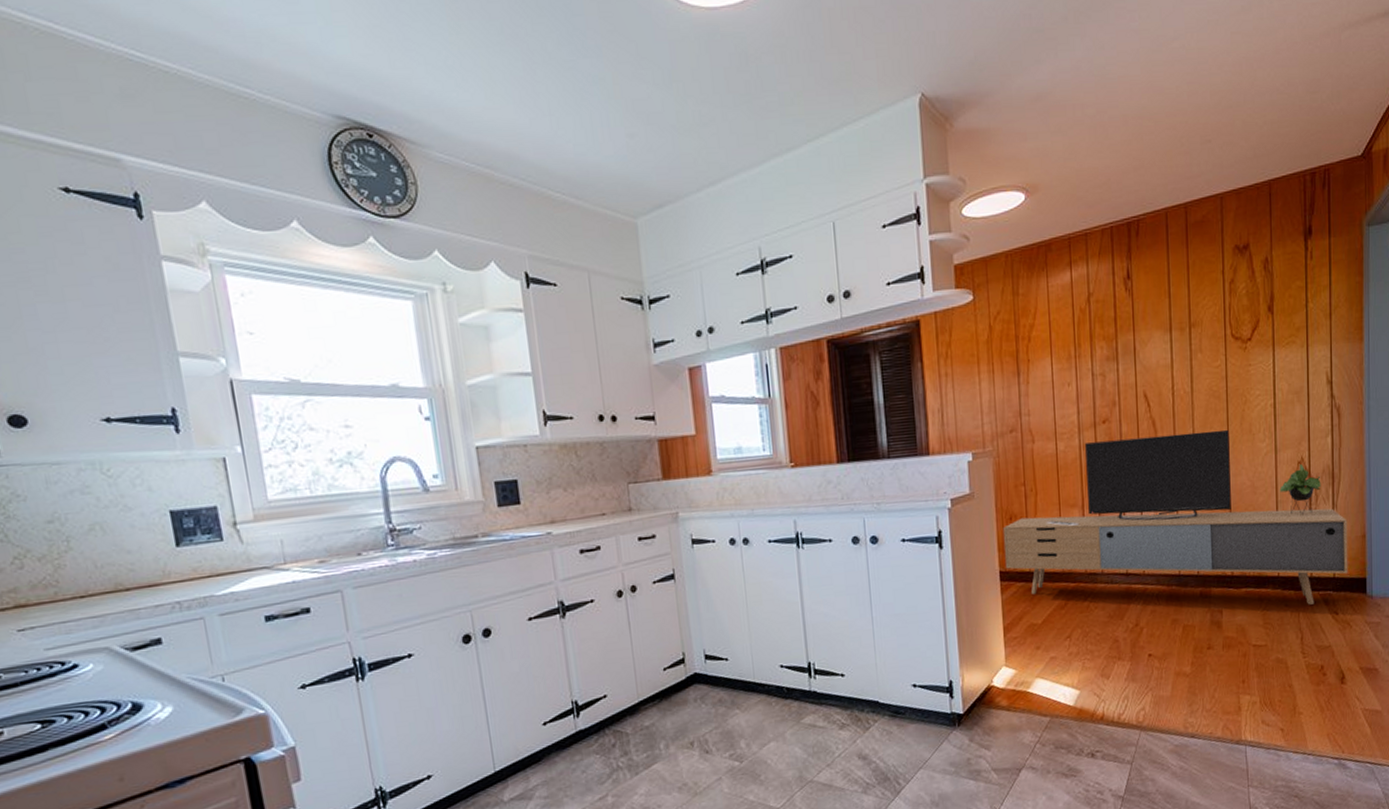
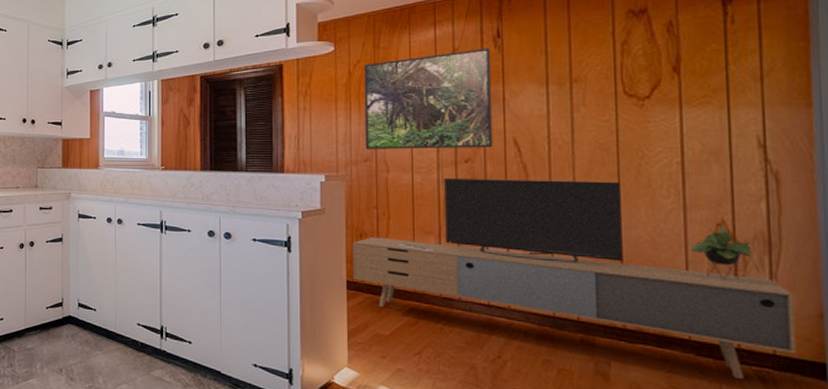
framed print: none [1004,292,1127,419] -> present [363,48,493,150]

